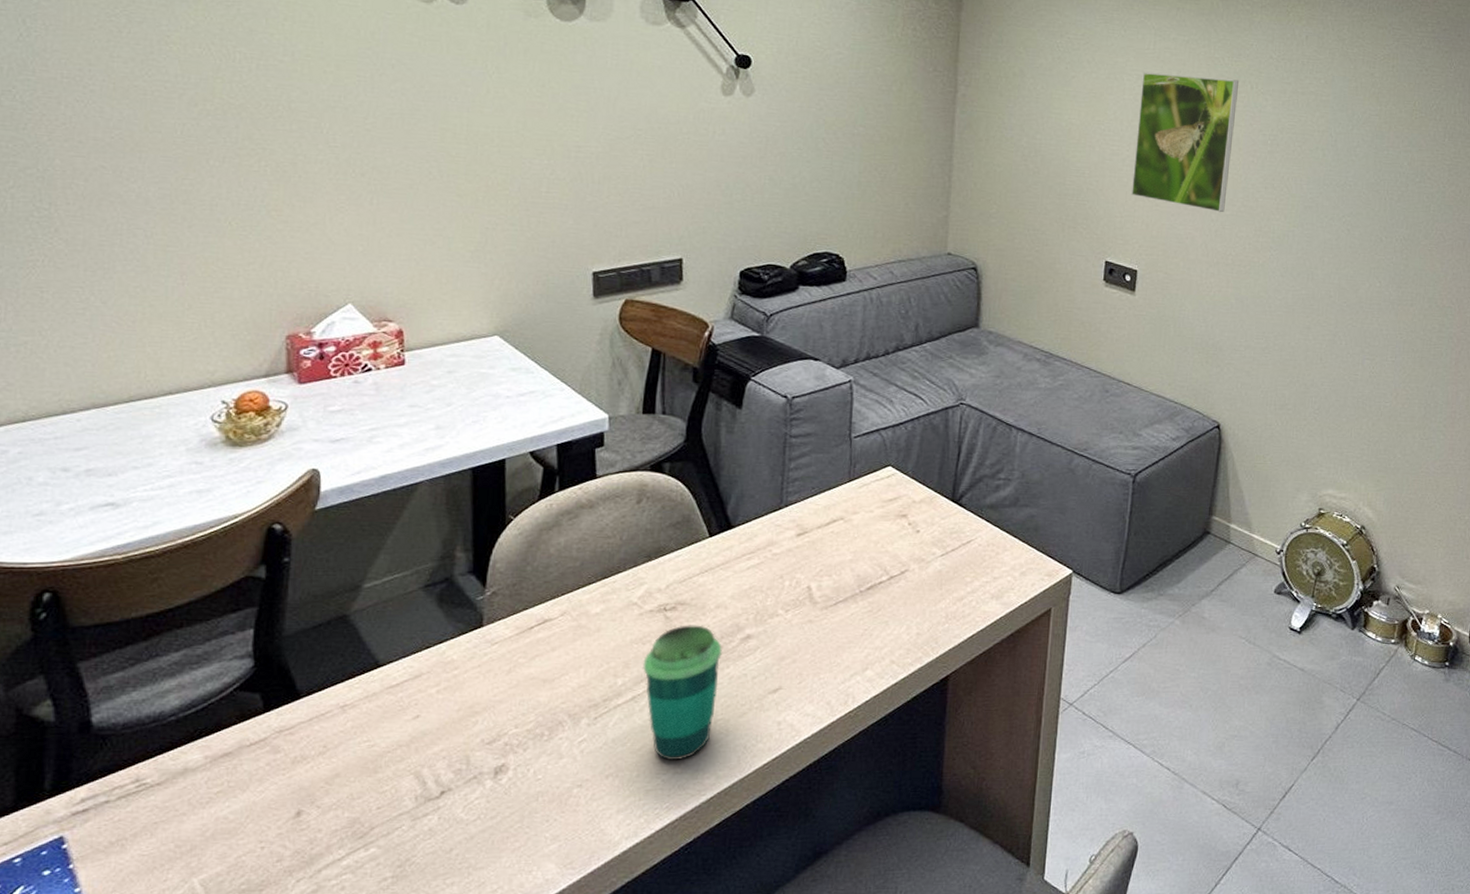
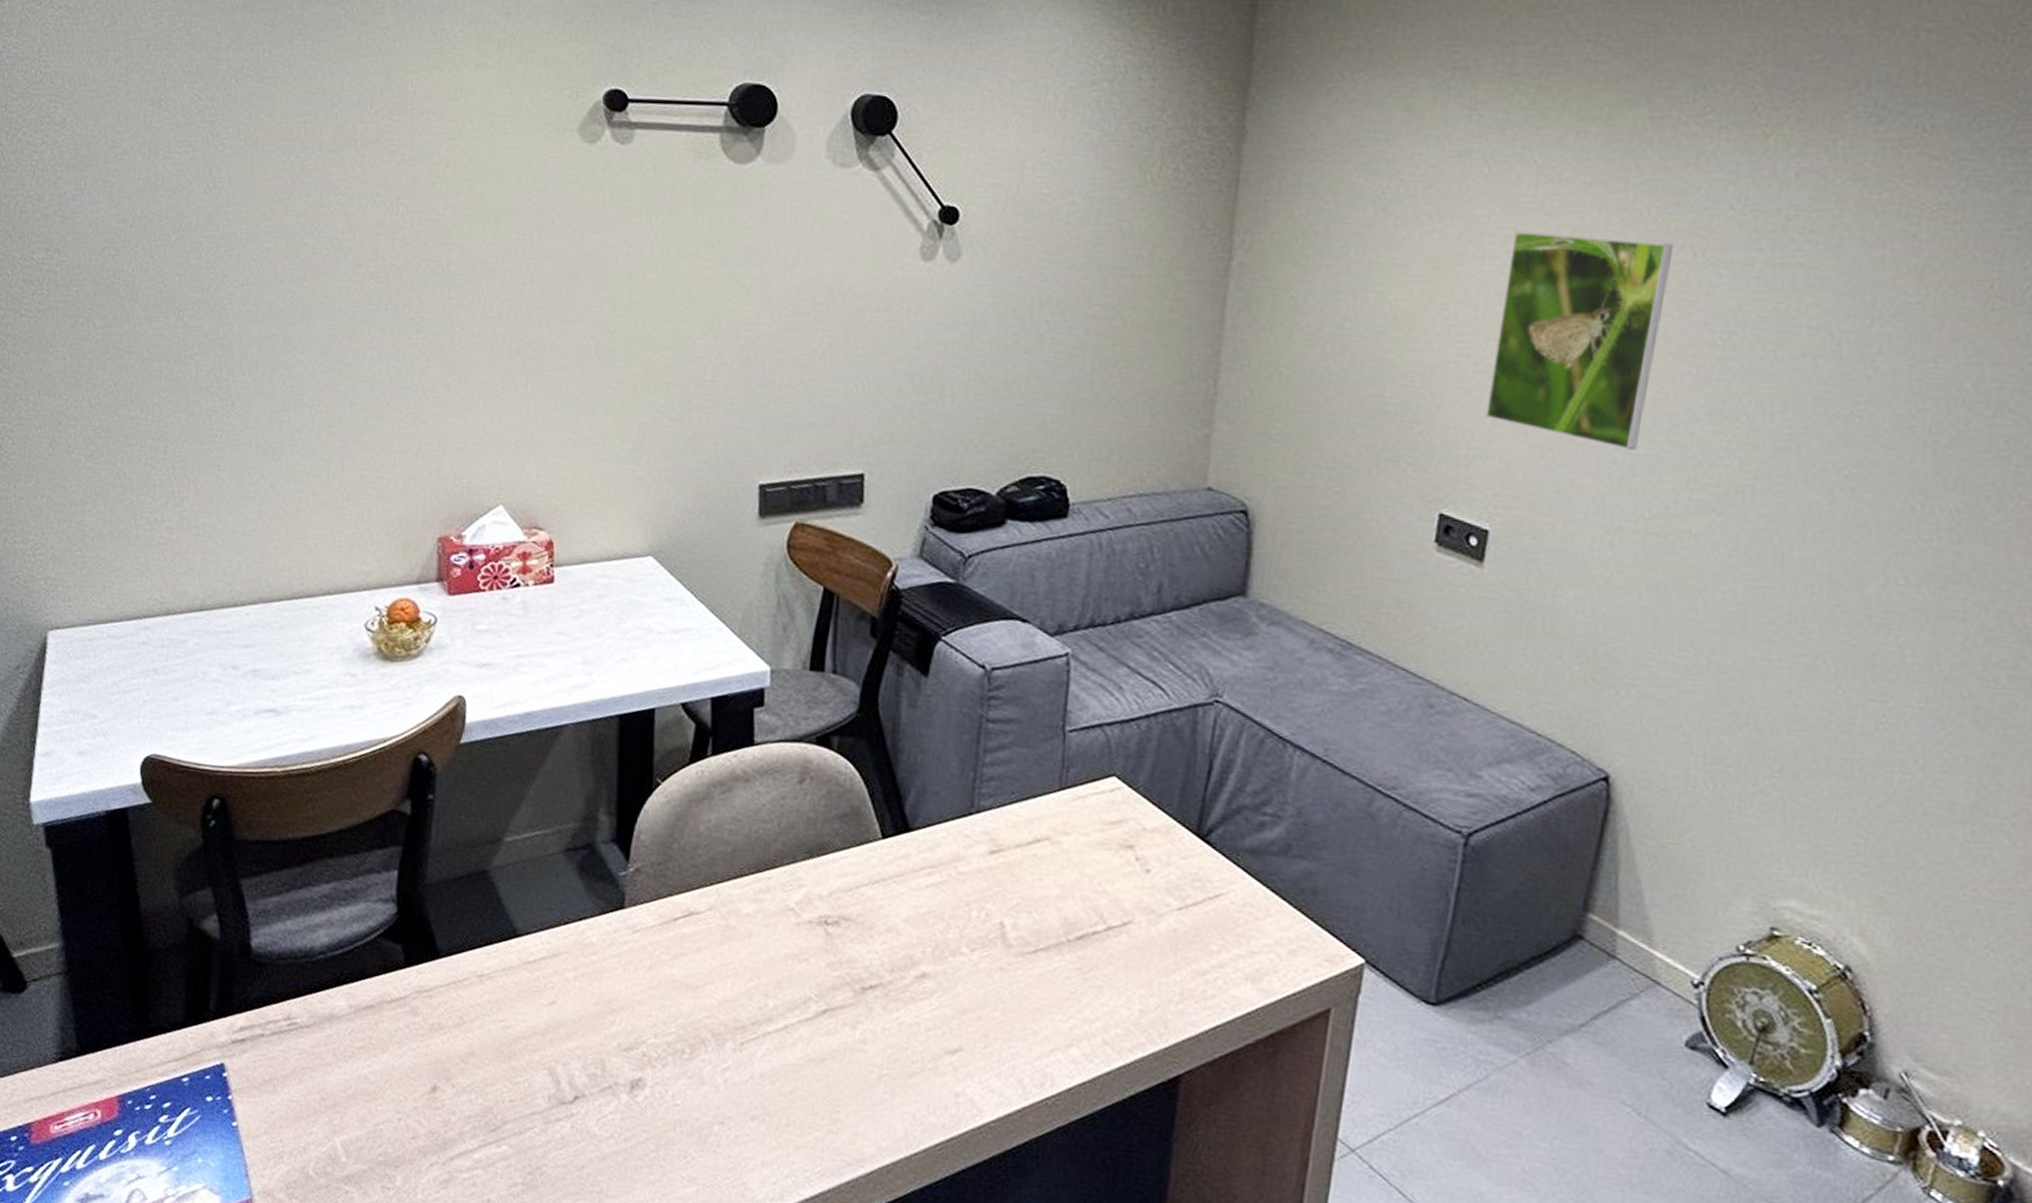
cup: present [643,625,723,761] -> none [798,946,893,1117]

